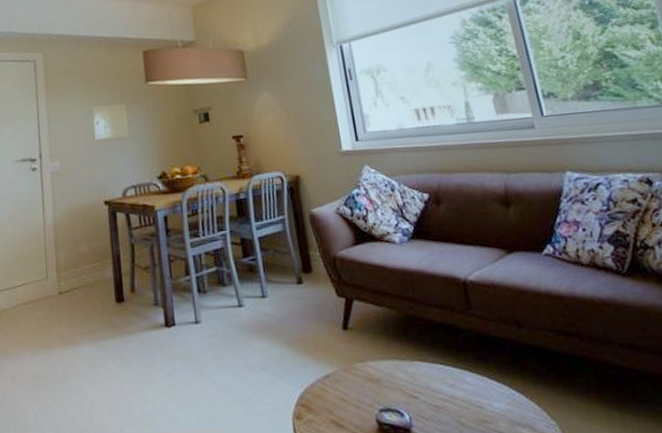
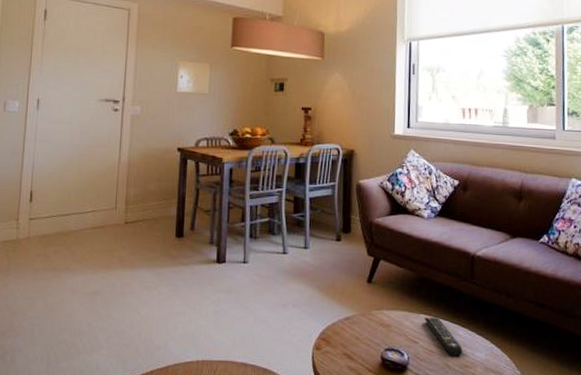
remote control: none [420,363,477,410] -> present [424,317,462,356]

